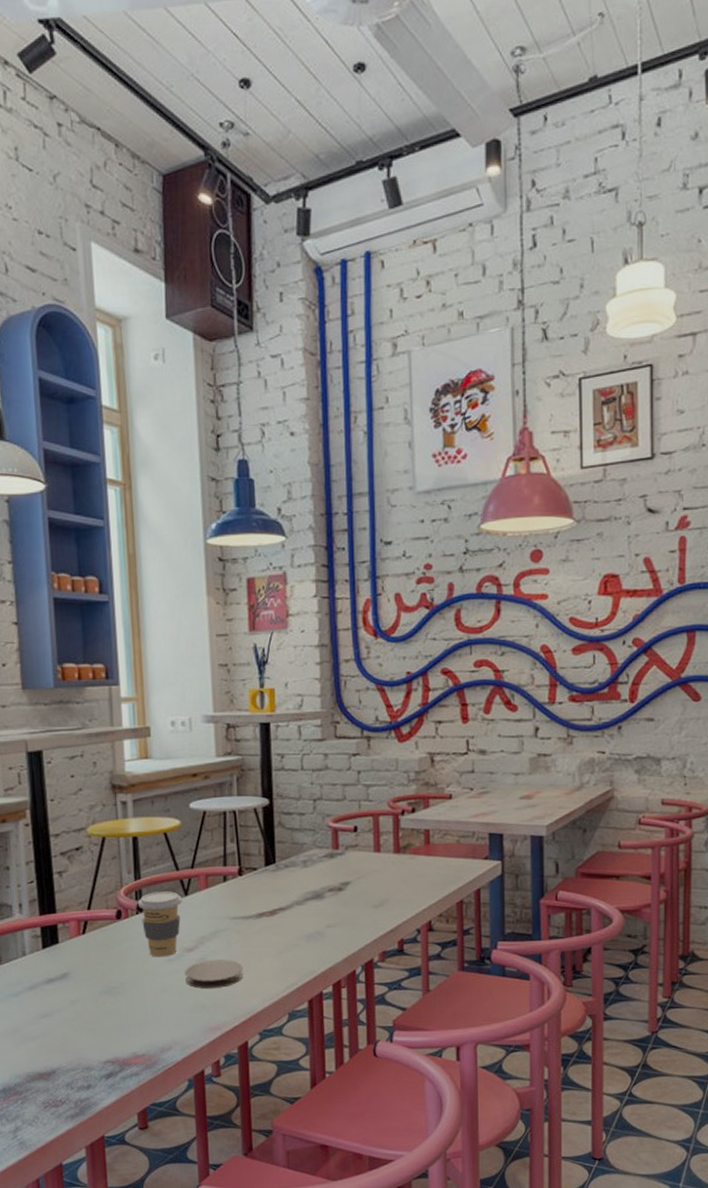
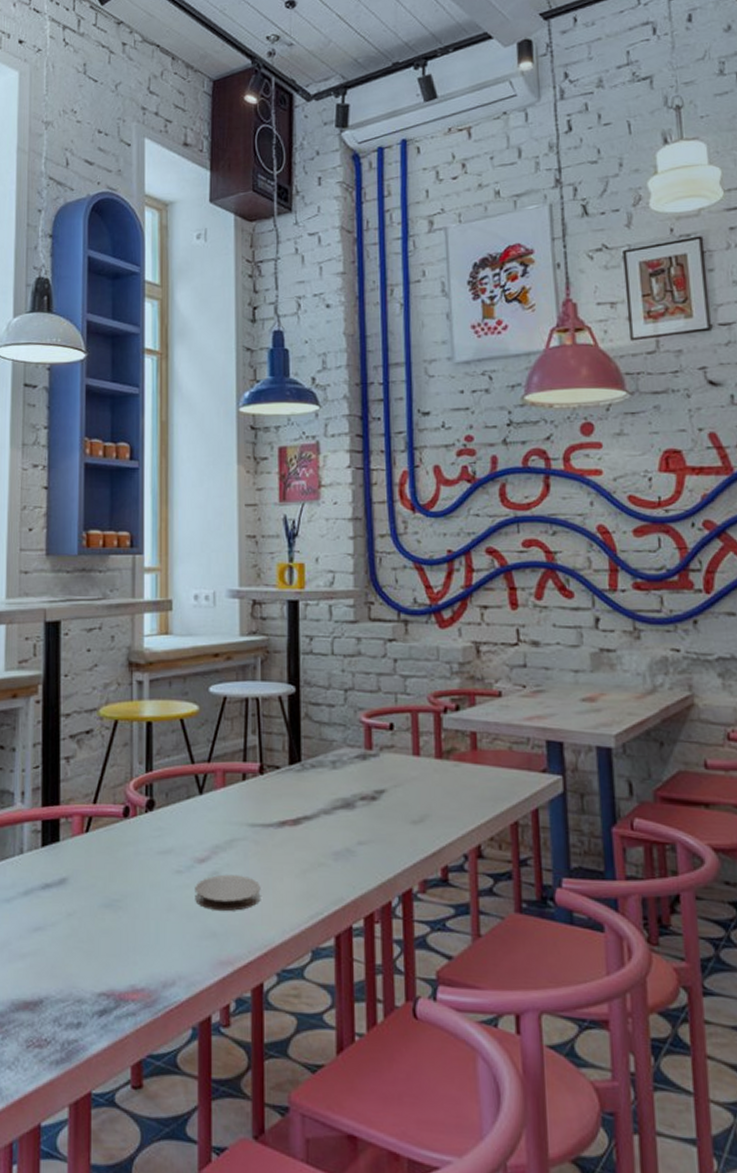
coffee cup: present [138,891,182,957] -> none [148,787,196,867]

